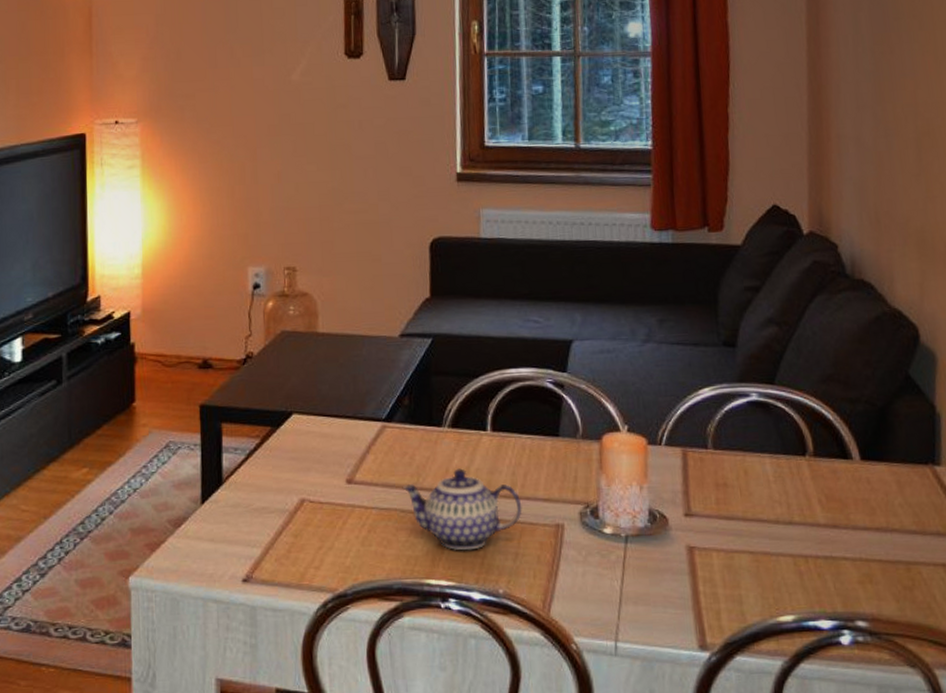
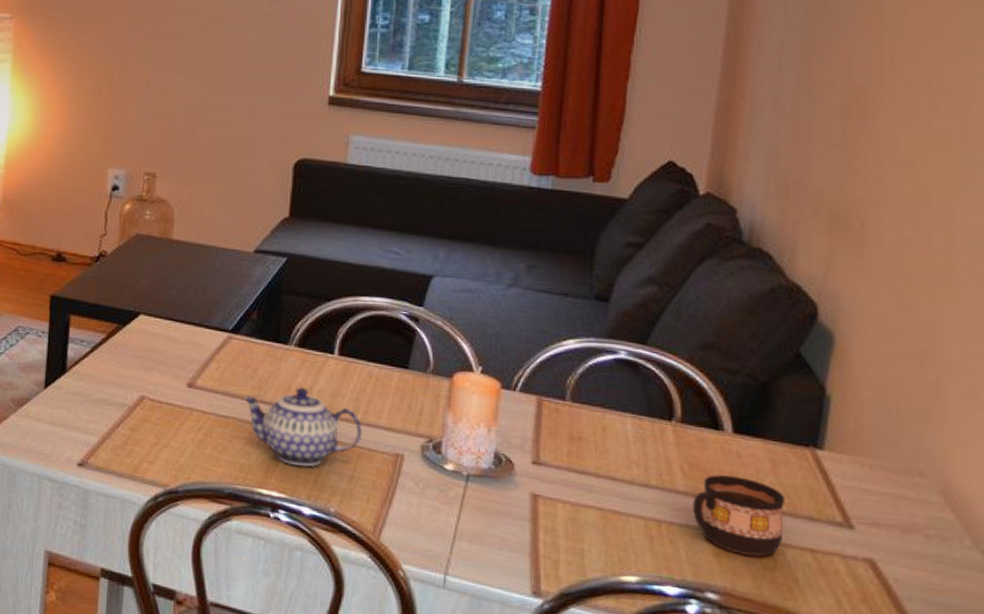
cup: none [833,502,917,578] -> present [693,474,786,556]

